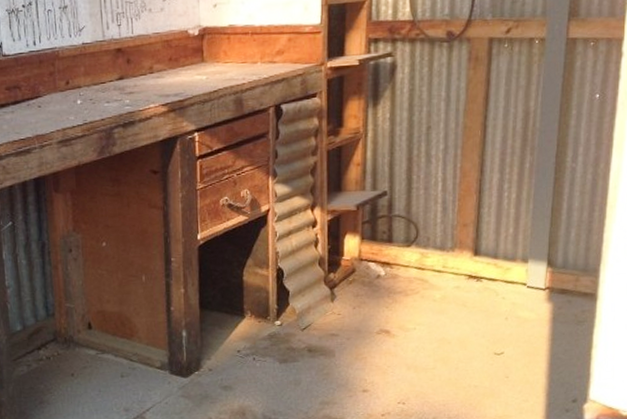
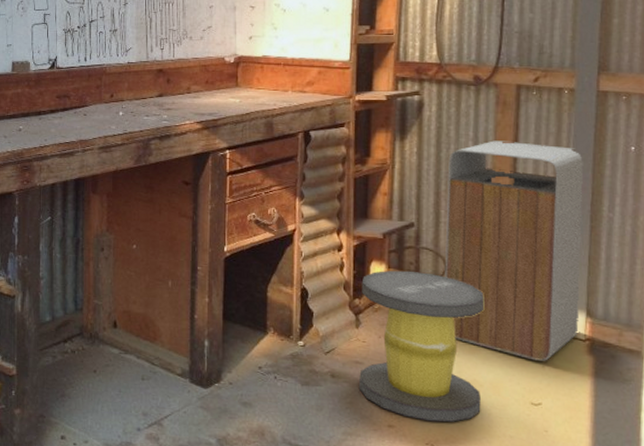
stool: none [334,239,454,382] -> present [358,270,485,422]
trash can: none [416,98,552,314] -> present [445,140,585,361]

